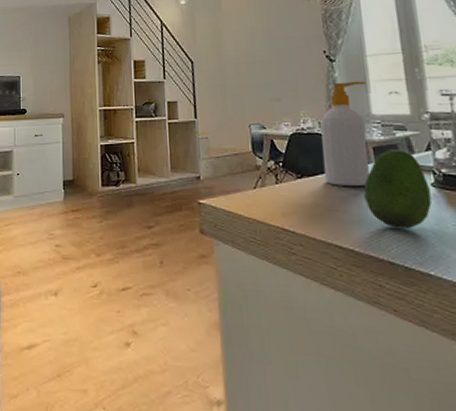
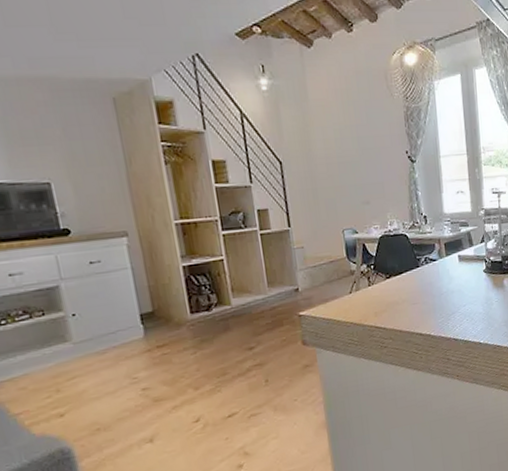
soap bottle: present [320,81,370,186] -> none [404,181,442,281]
fruit: present [364,149,432,228] -> none [437,243,483,311]

